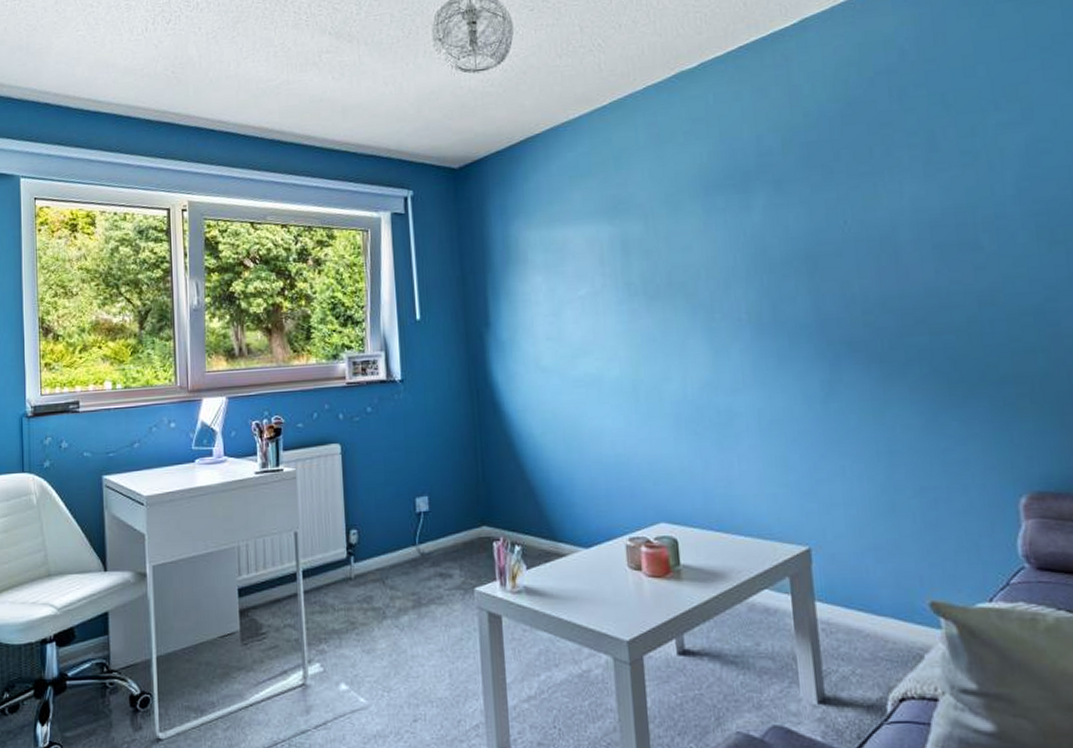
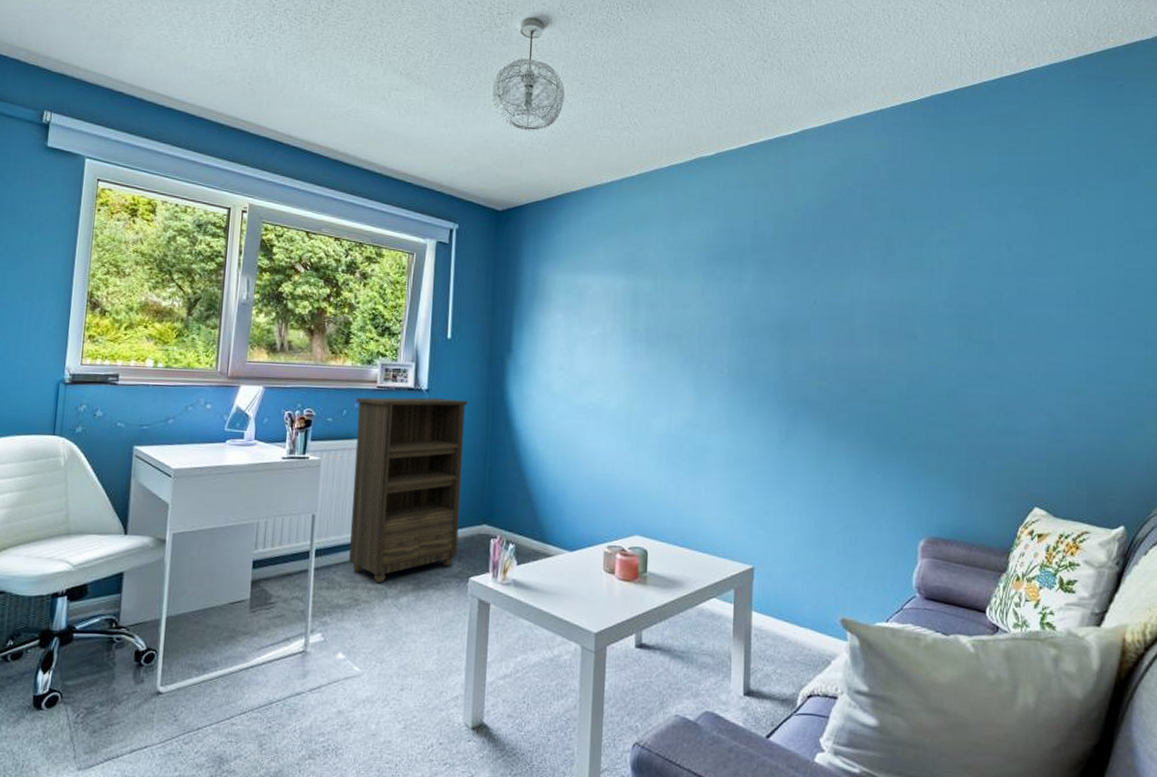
bookshelf: none [326,387,458,602] -> present [349,397,468,583]

